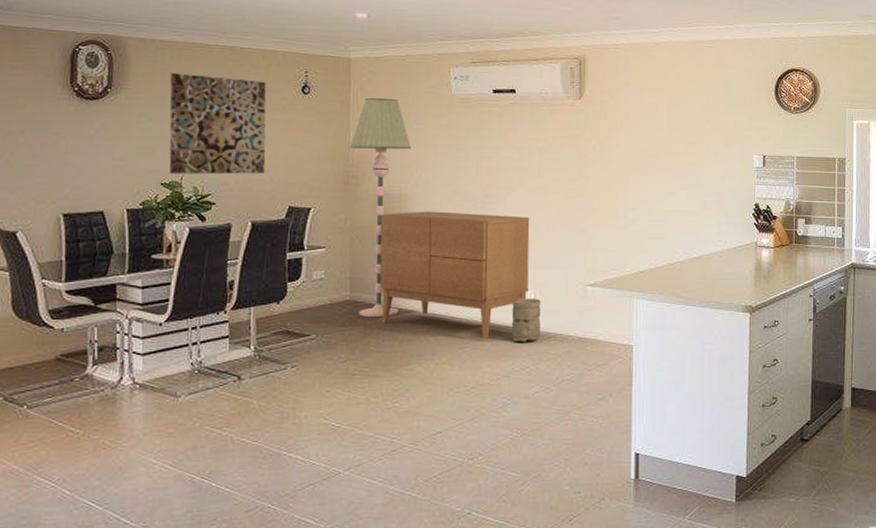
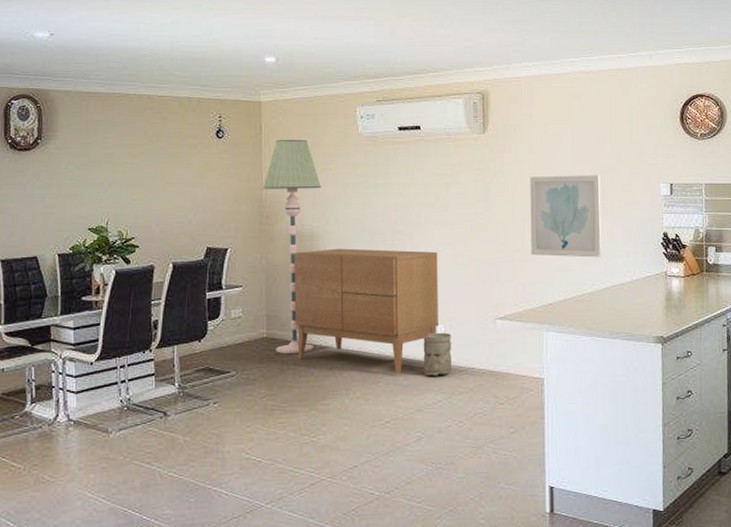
wall art: present [169,73,266,175] -> none [94,123,184,219]
wall art: none [624,144,695,227] -> present [530,174,601,258]

